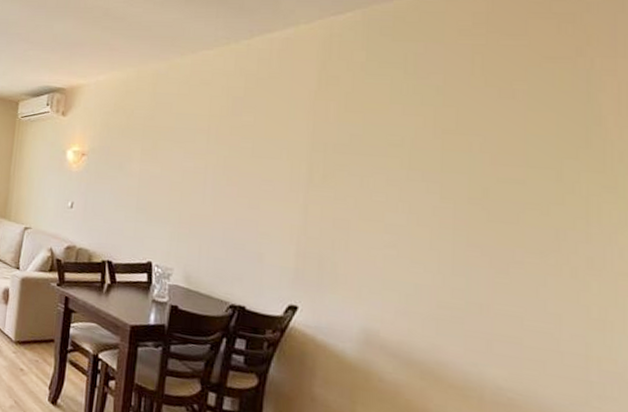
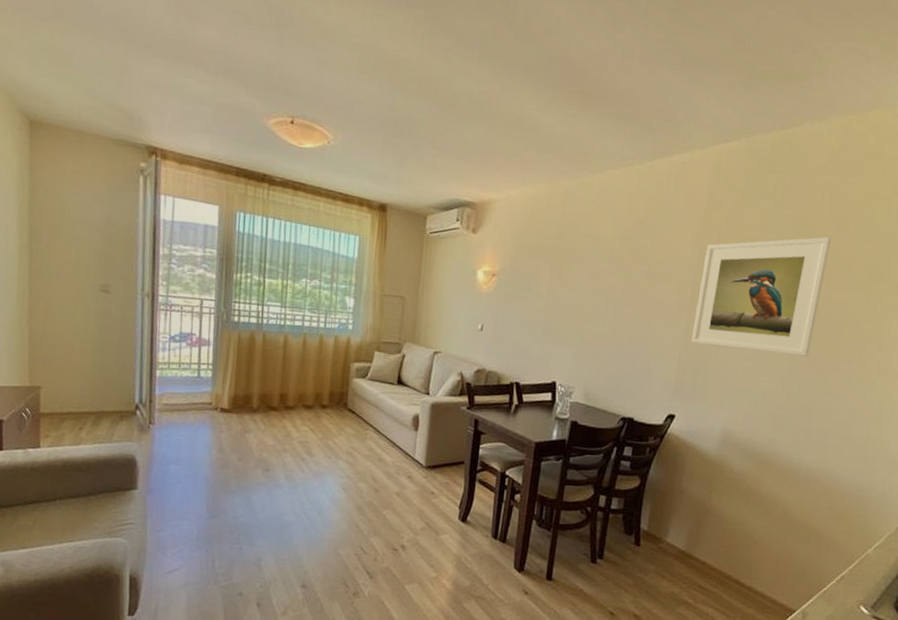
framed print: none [312,106,491,245] -> present [691,236,831,356]

